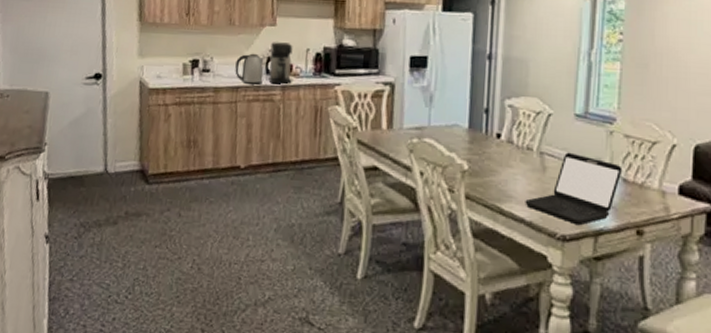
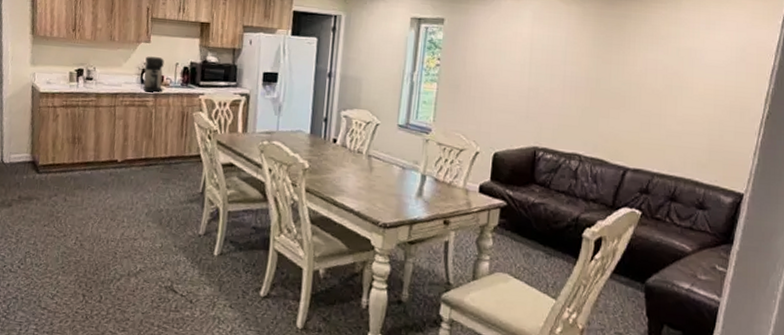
kettle: present [235,53,264,86] -> none [114,65,139,93]
laptop: present [525,152,623,226] -> none [354,156,435,216]

